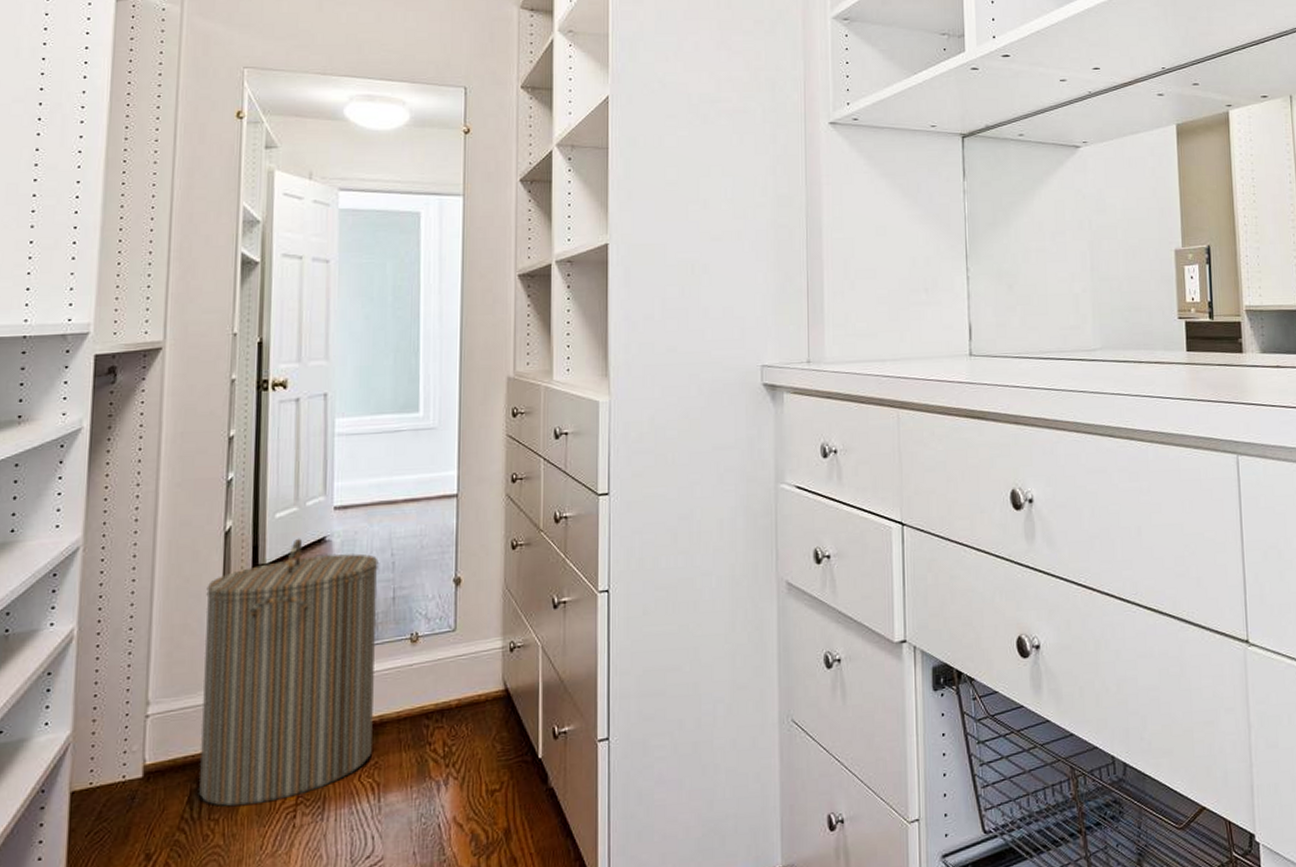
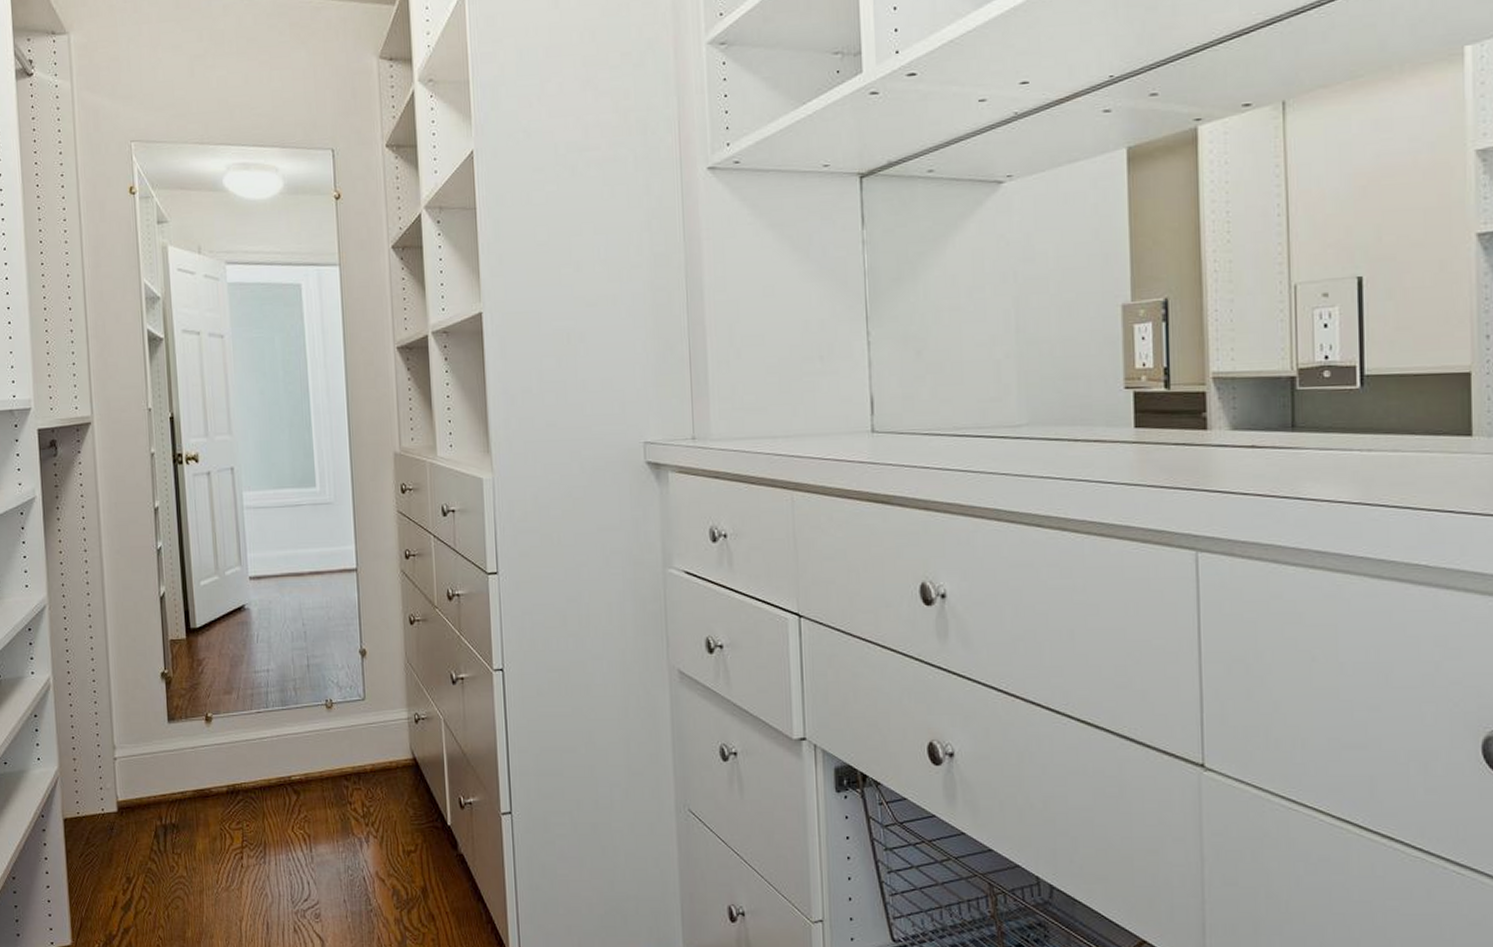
laundry hamper: present [199,538,379,807] -> none [150,605,301,844]

